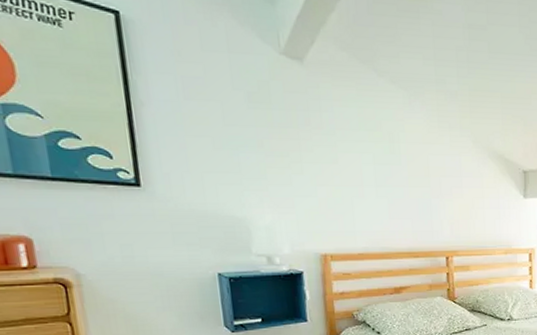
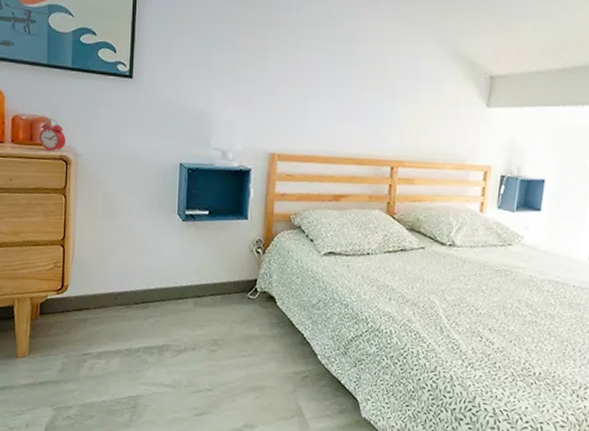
alarm clock: none [17,237,60,276] -> present [39,118,65,153]

